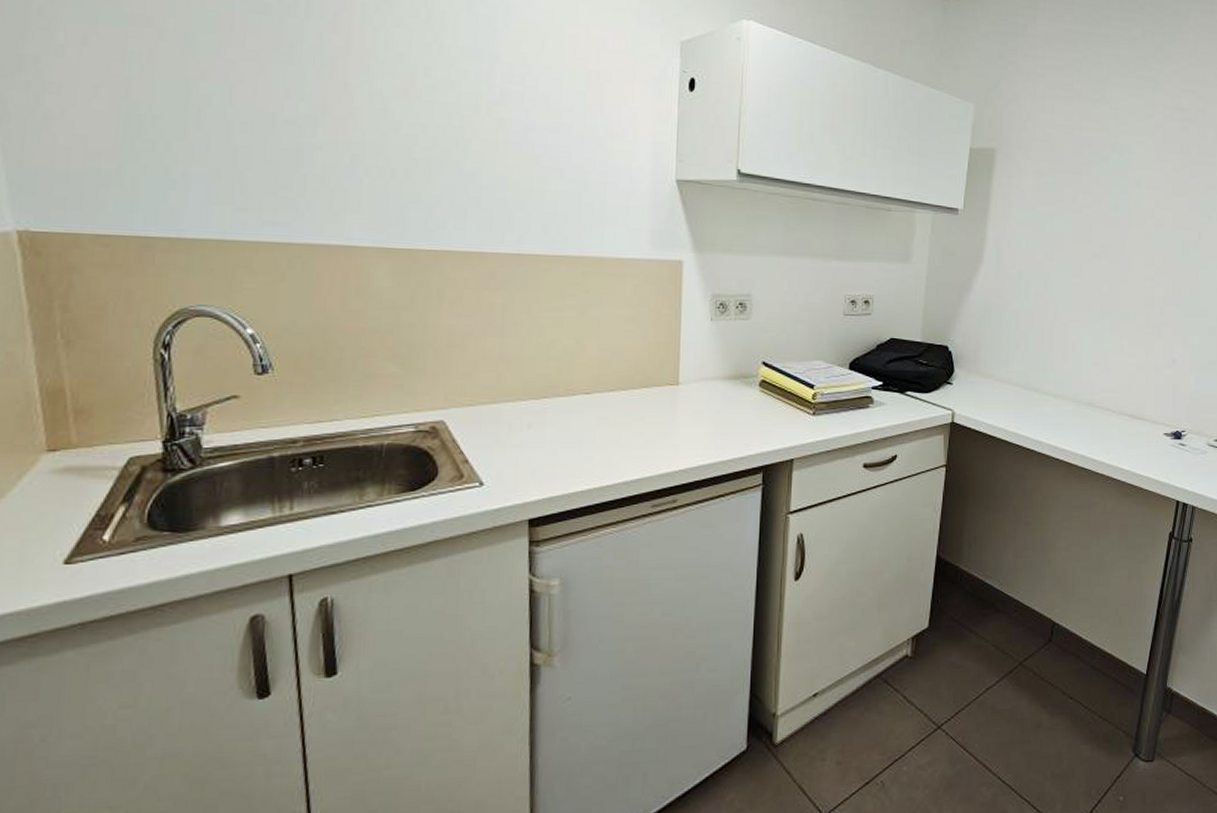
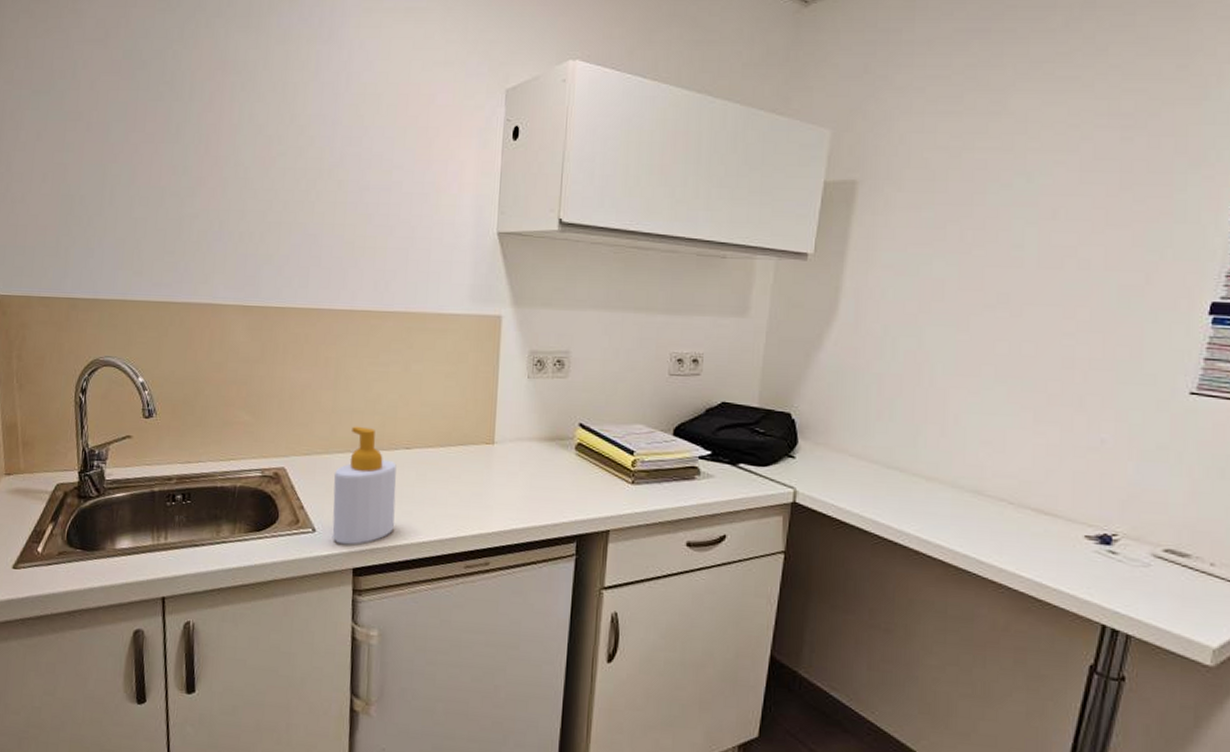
soap bottle: none [503,373,575,496] -> present [332,426,397,545]

